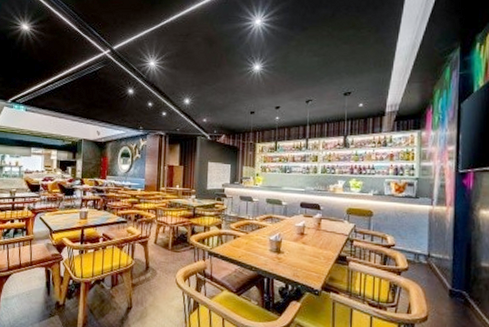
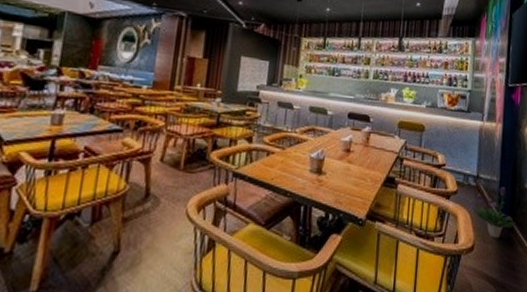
potted plant: none [425,265,472,312] -> present [472,186,516,239]

